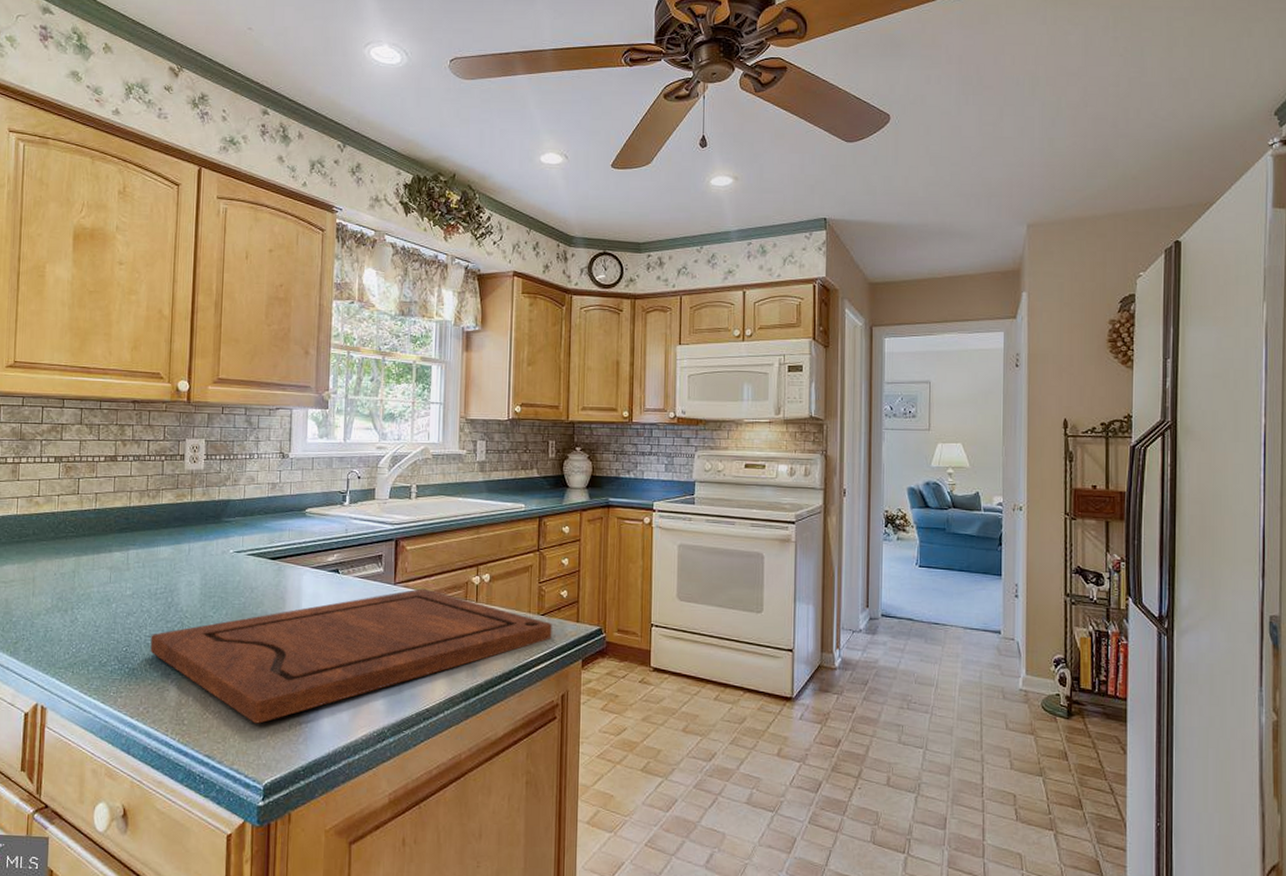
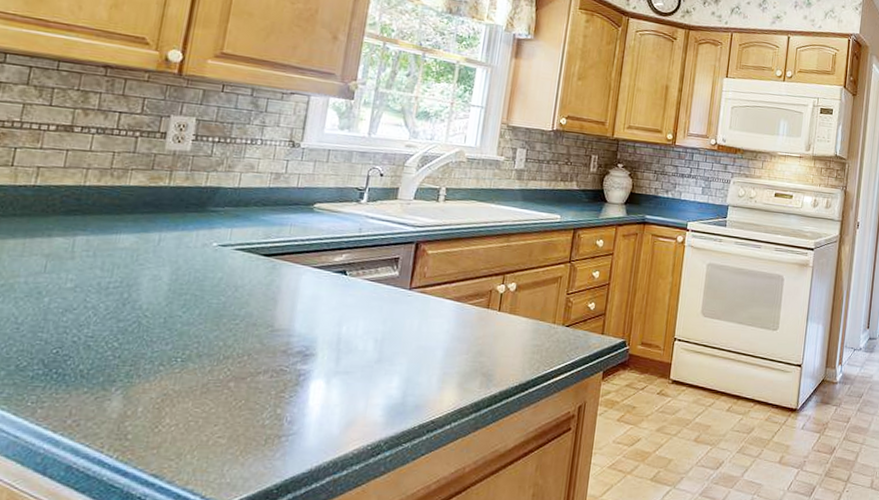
cutting board: present [150,588,552,724] -> none [90,294,576,438]

